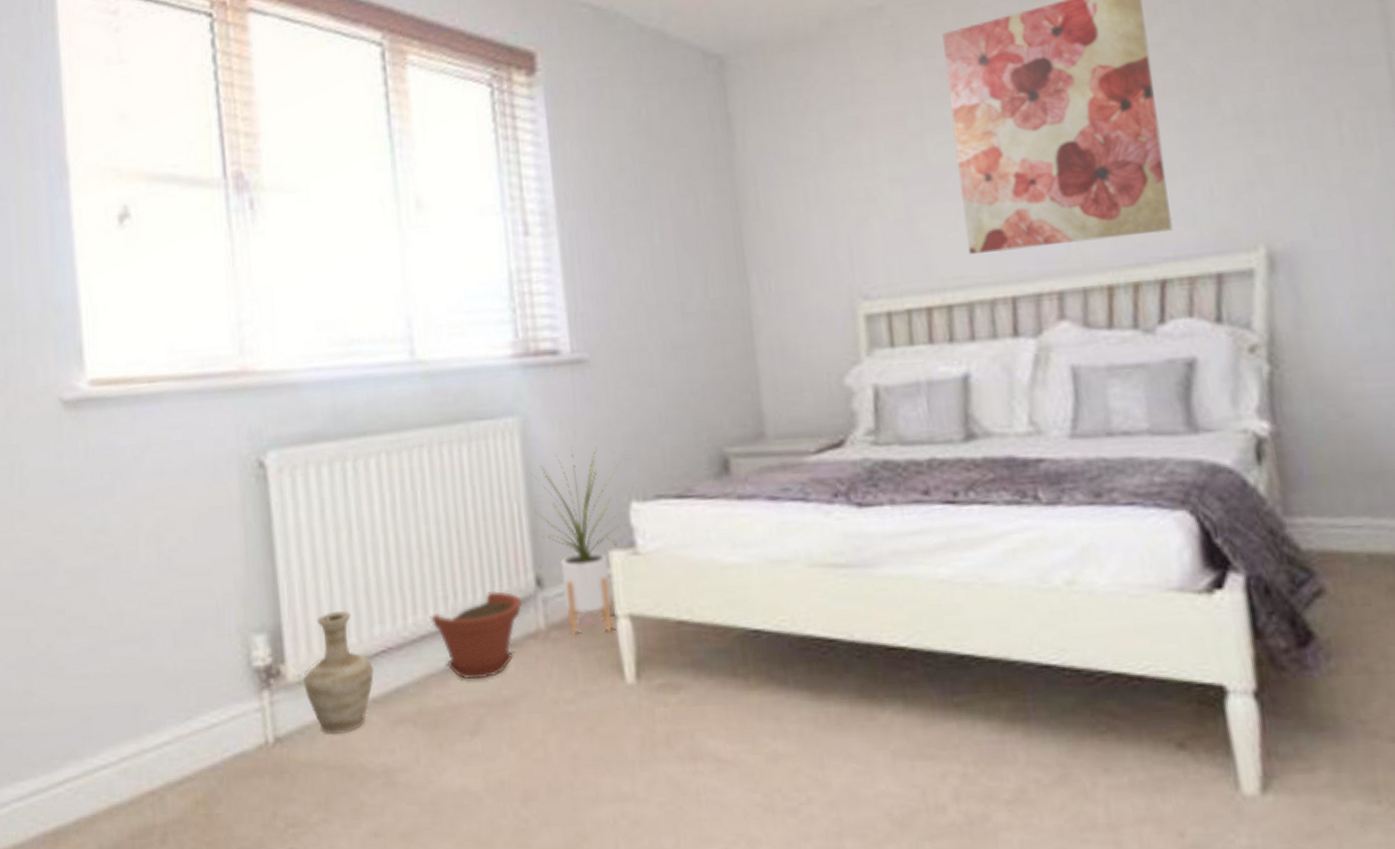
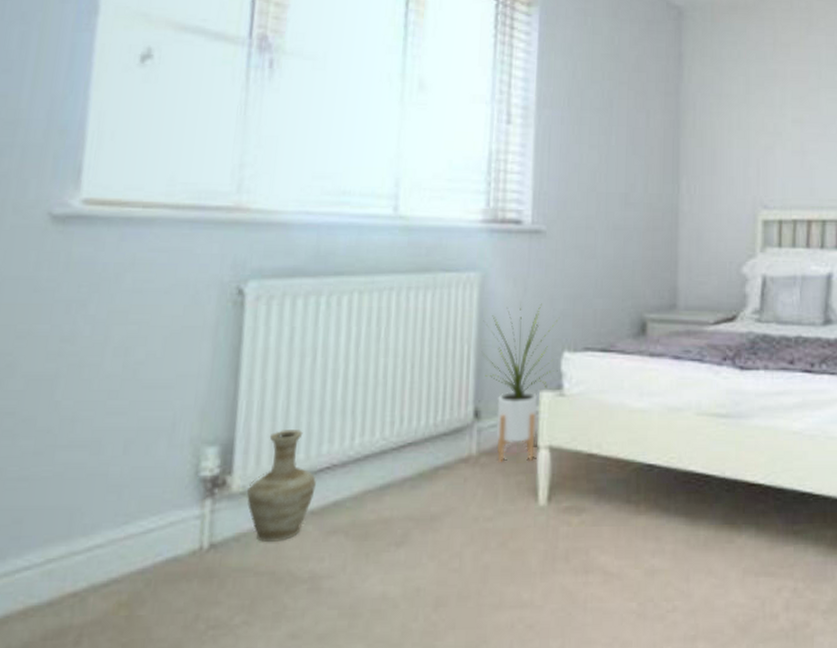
plant pot: present [429,591,522,679] -> none [375,420,459,496]

